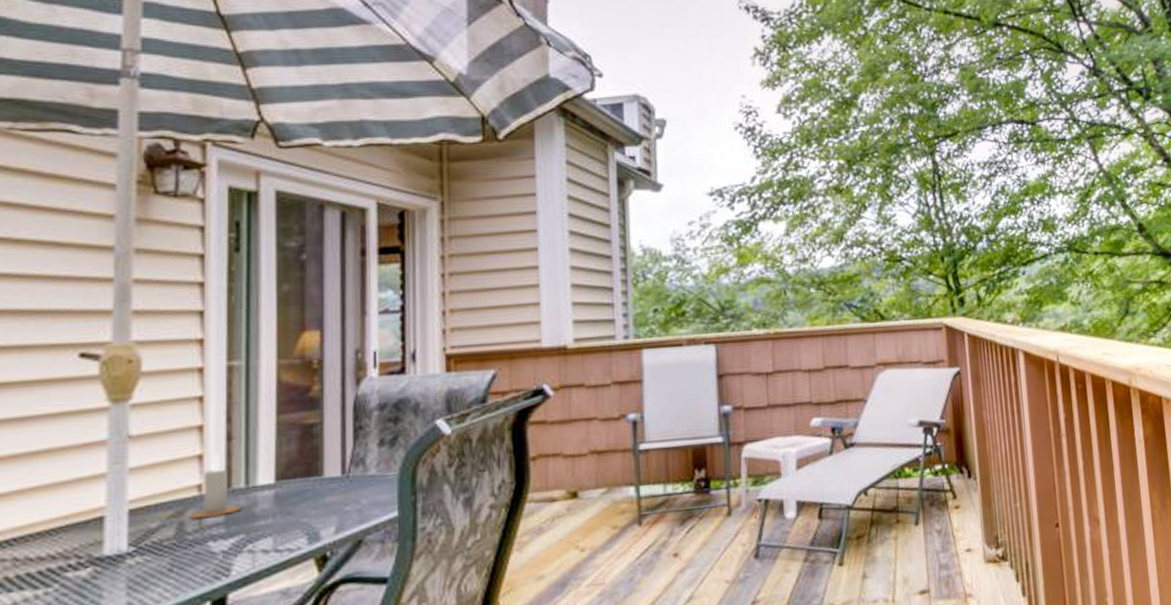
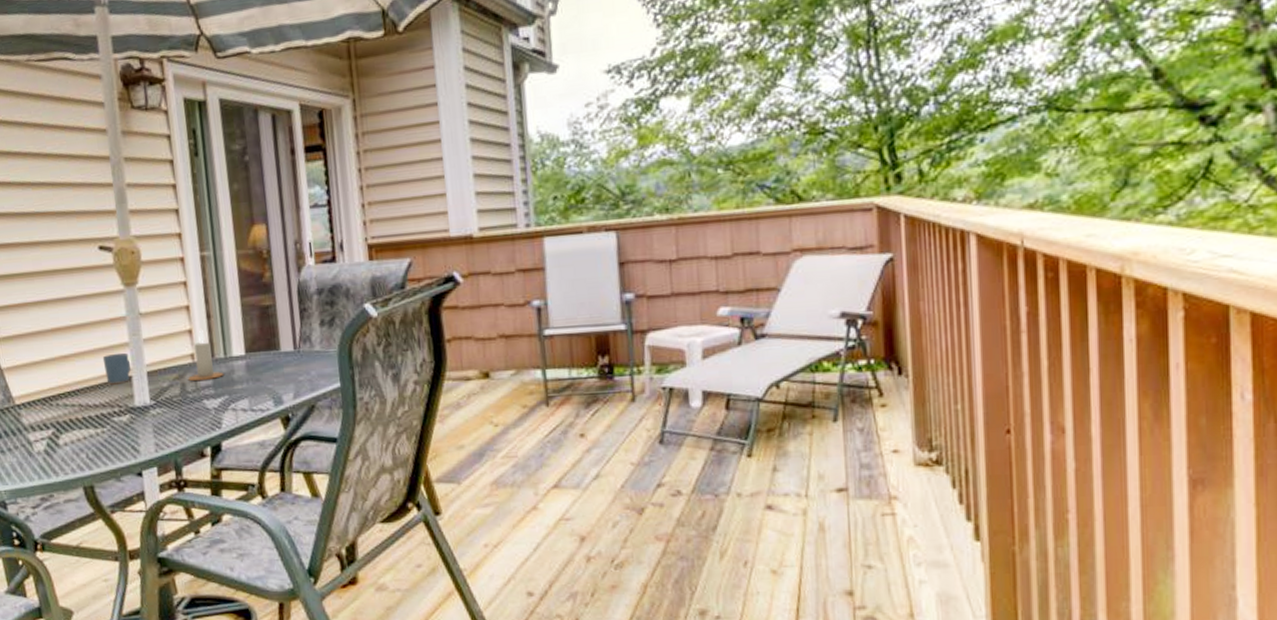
mug: none [61,486,105,530] -> present [102,352,131,385]

